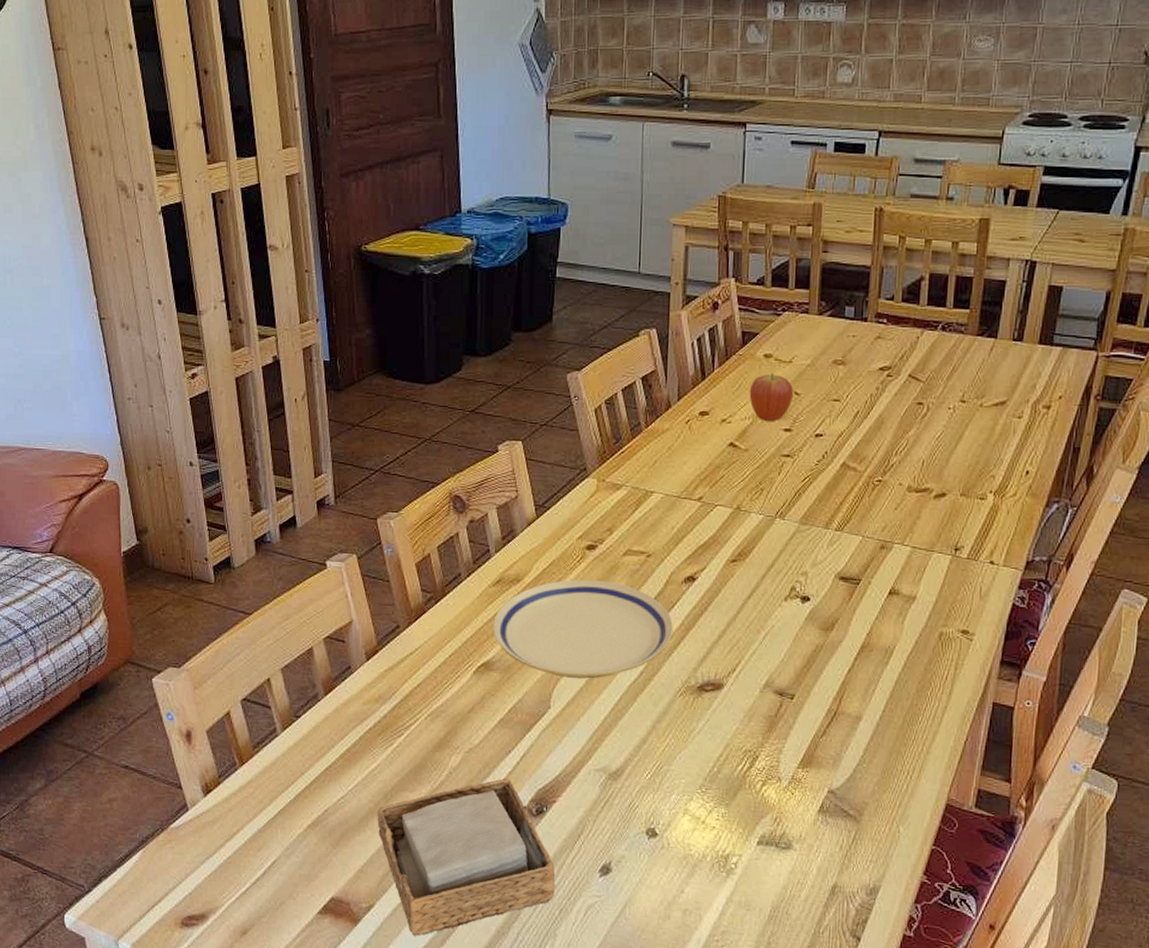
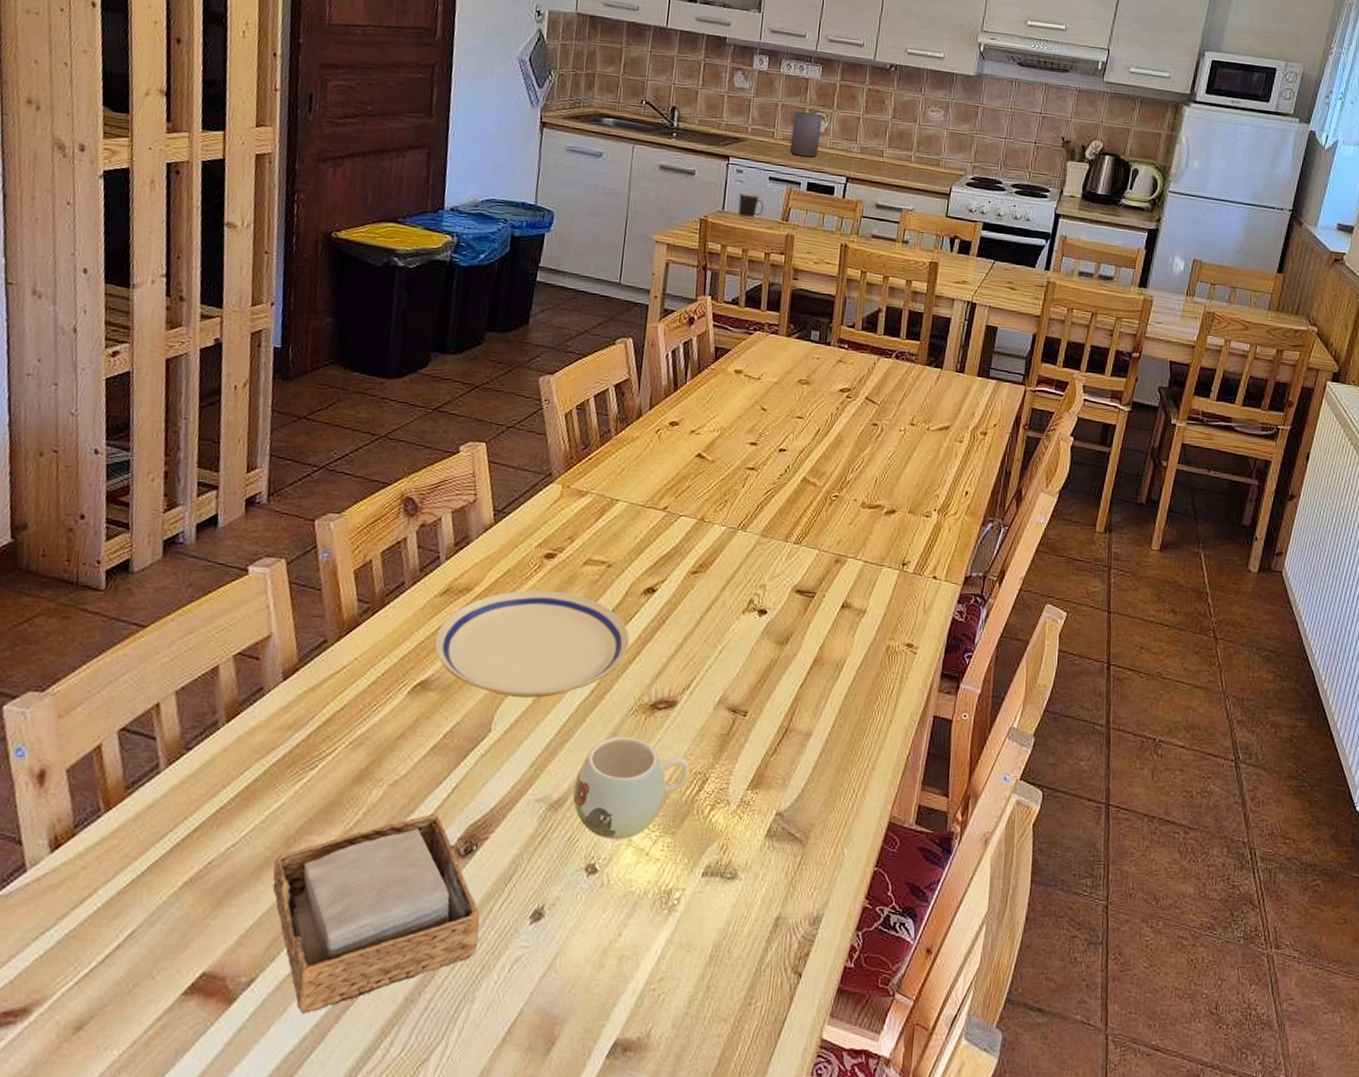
mug: none [630,714,740,808] -> present [573,735,691,840]
fruit: present [749,372,794,421] -> none [718,387,761,435]
mug: none [758,161,787,191] -> present [737,192,764,220]
canister: none [814,62,849,114] -> present [790,112,823,158]

